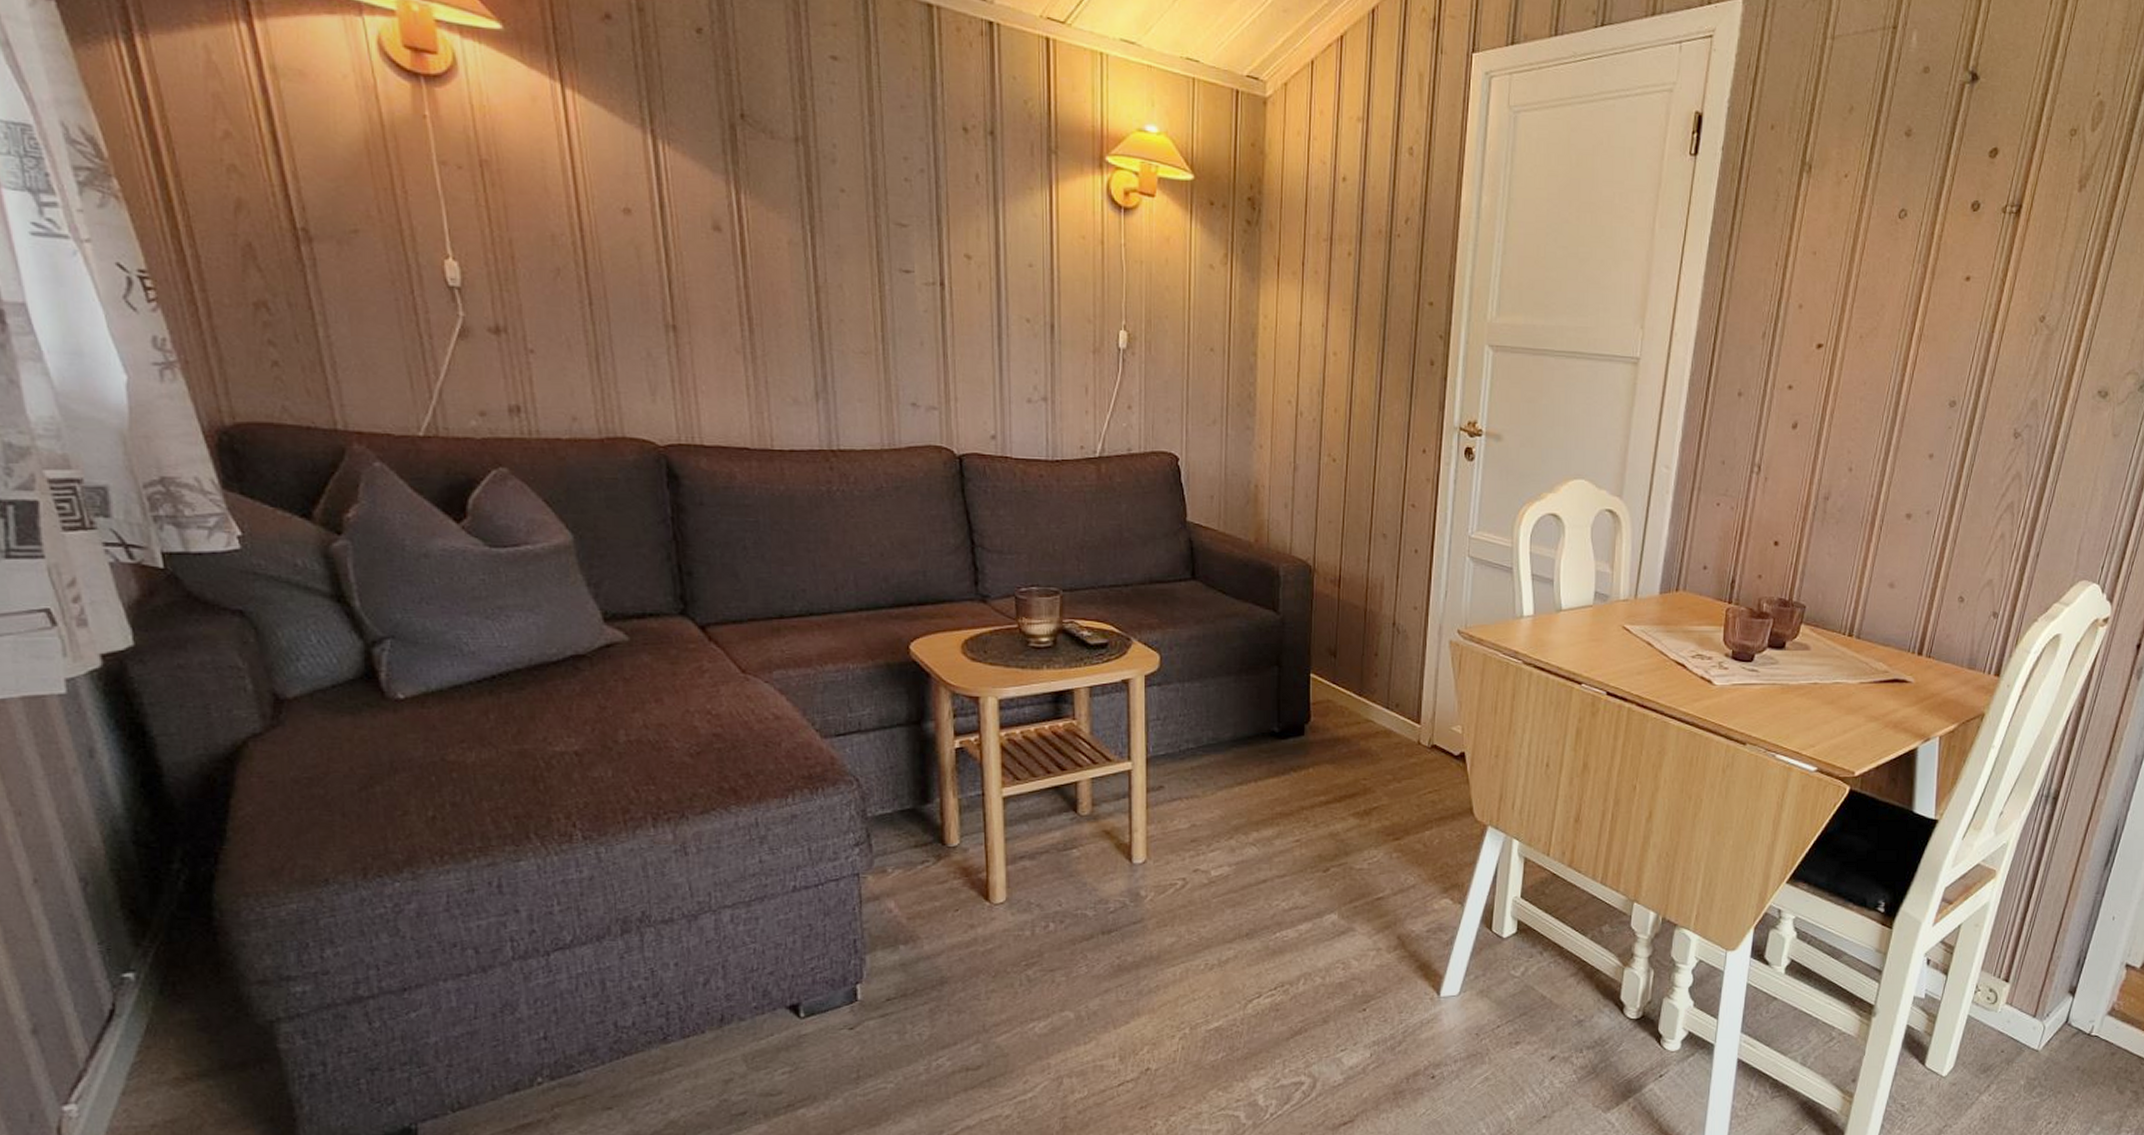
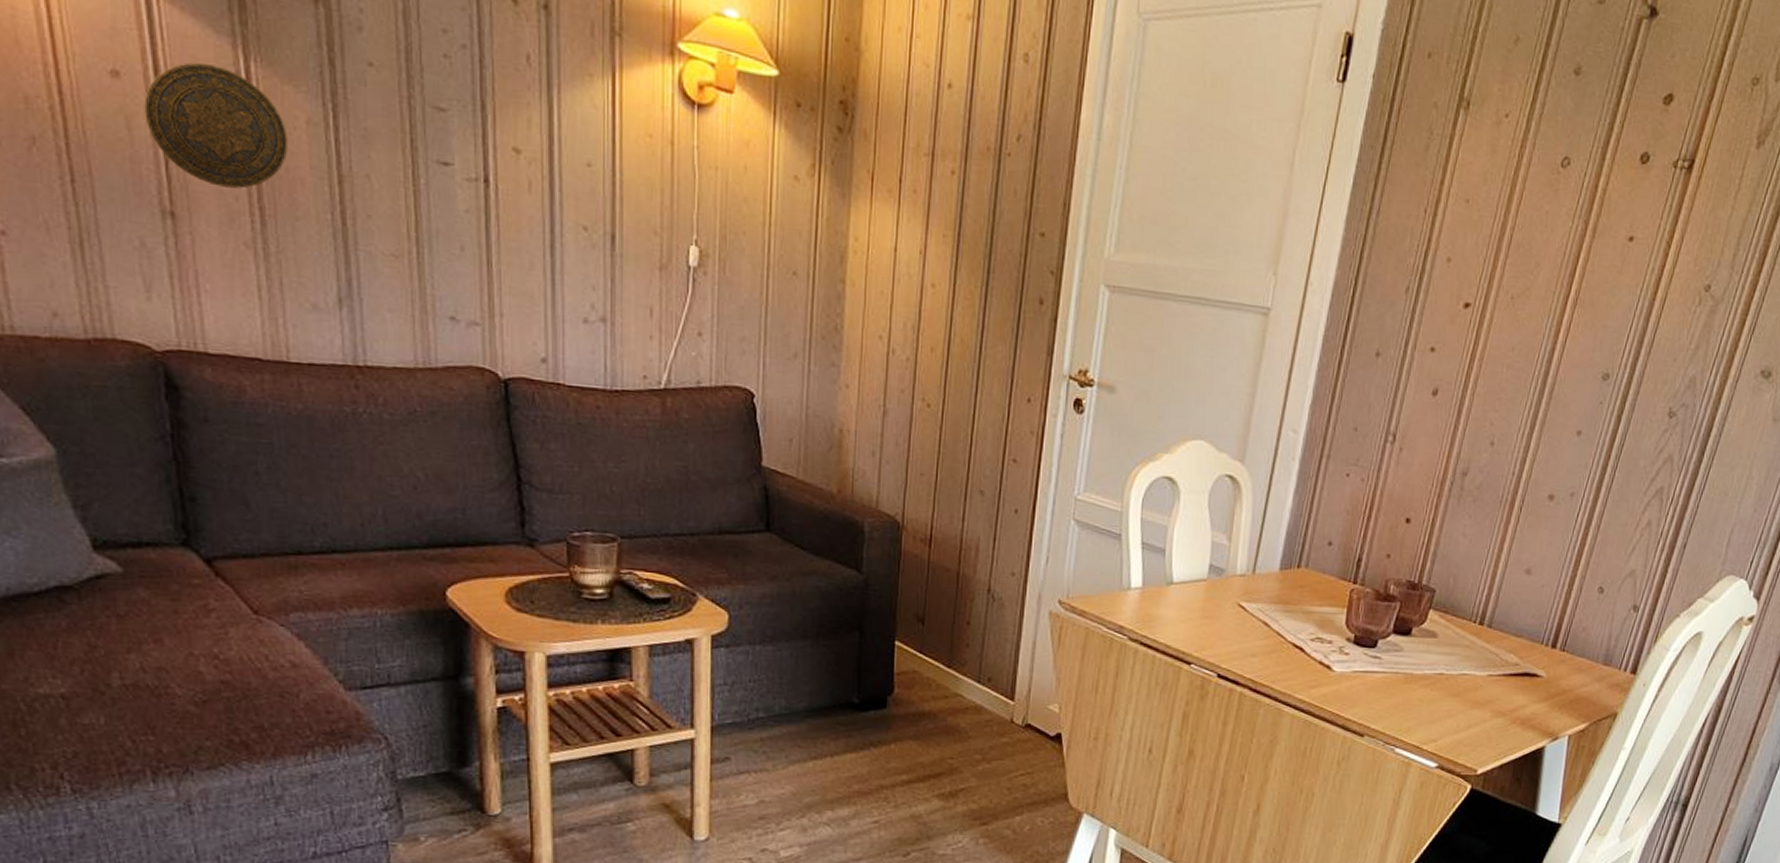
decorative plate: none [651,198,773,303] -> present [144,62,289,189]

